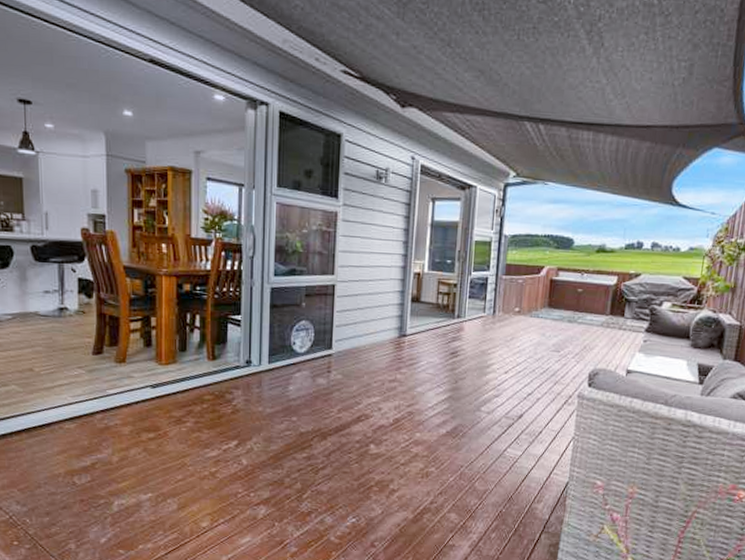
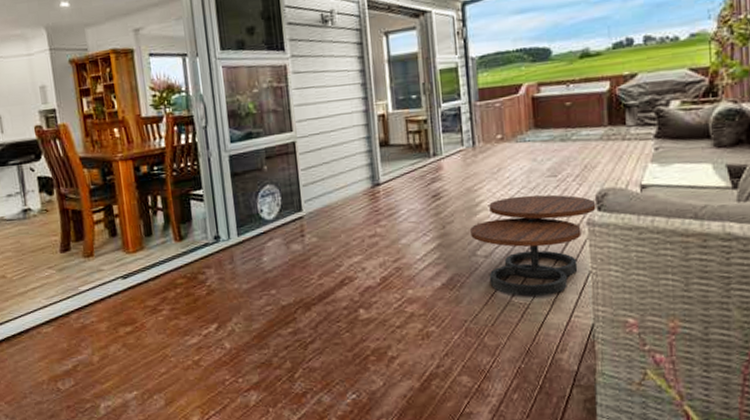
coffee table: none [479,364,588,453] -> present [470,194,596,297]

